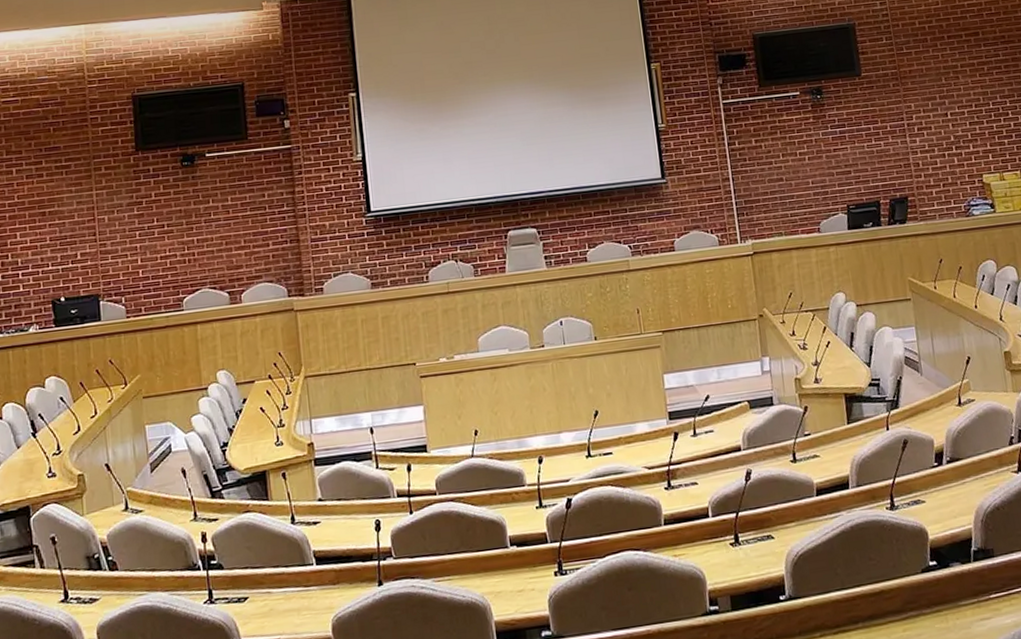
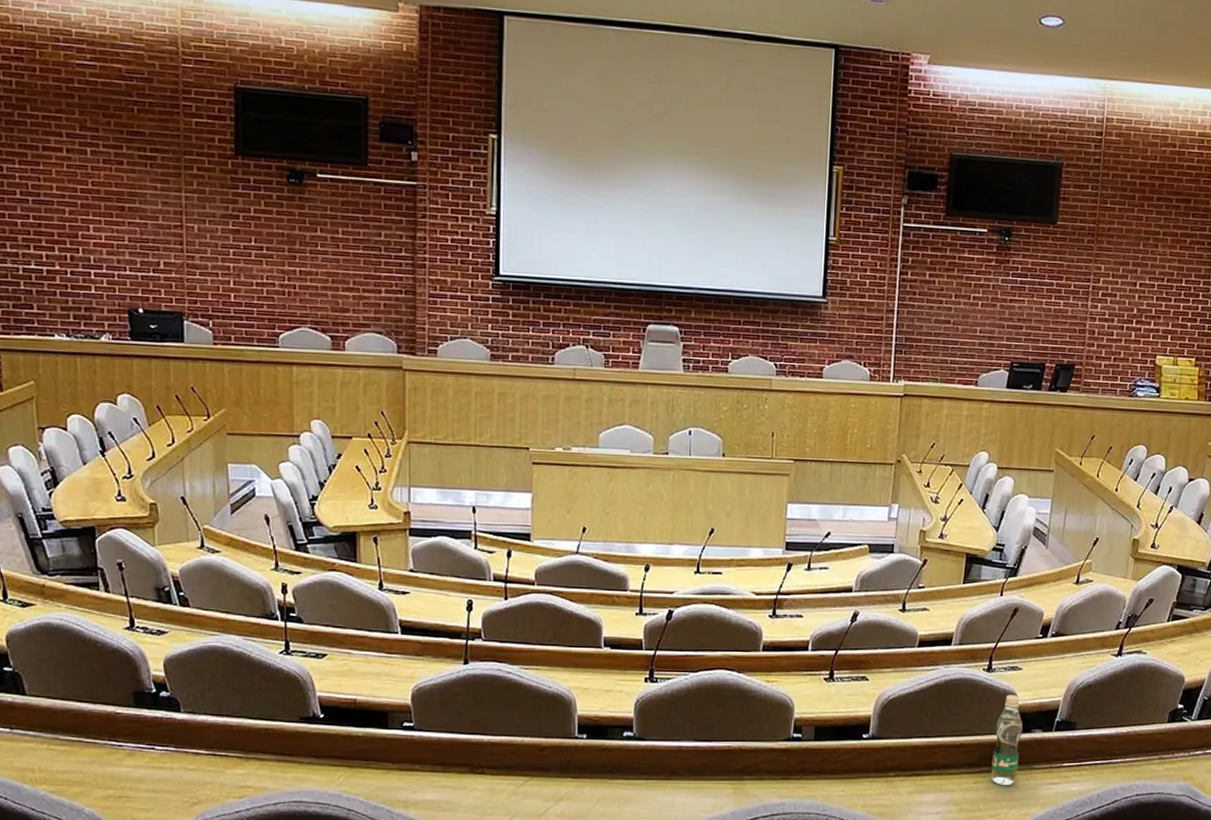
bottle: none [911,530,946,629] -> present [991,695,1023,785]

